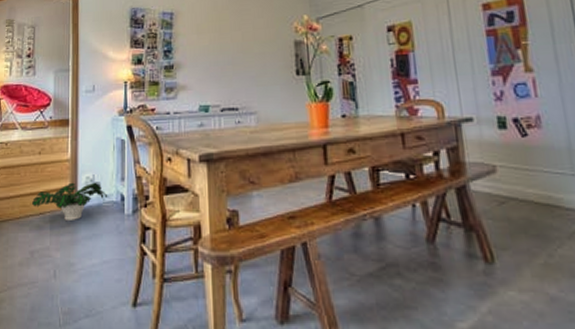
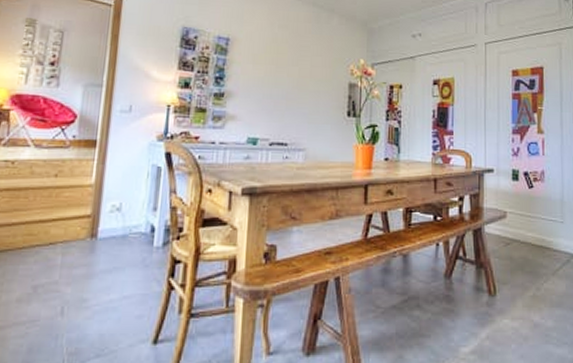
potted plant: present [31,182,108,220] -> none [39,210,136,252]

